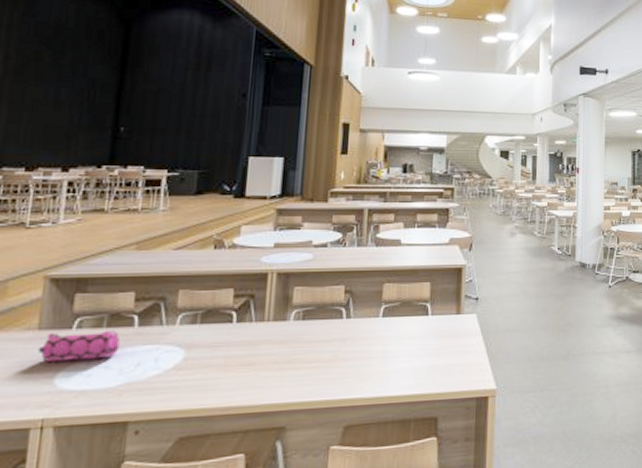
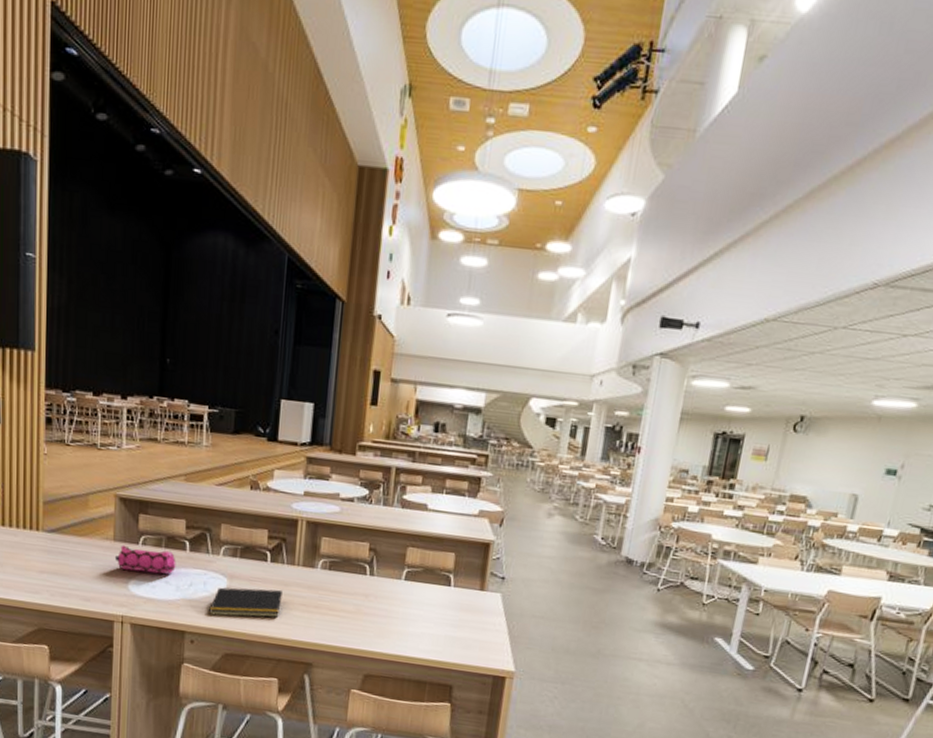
notepad: none [160,350,250,396] -> present [209,587,282,618]

